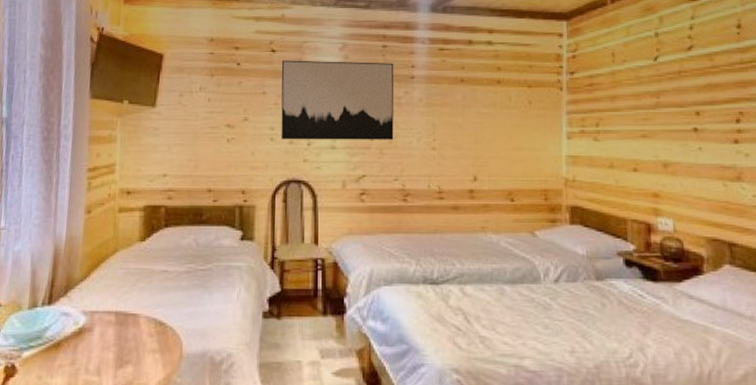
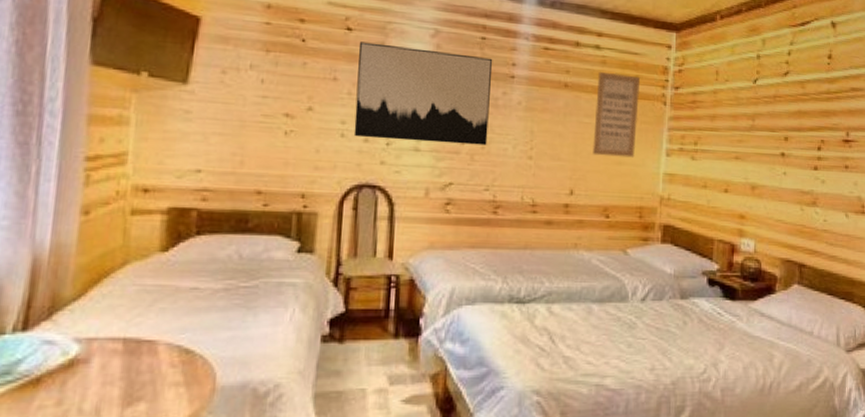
wall art: none [492,64,535,143] -> present [593,71,641,158]

